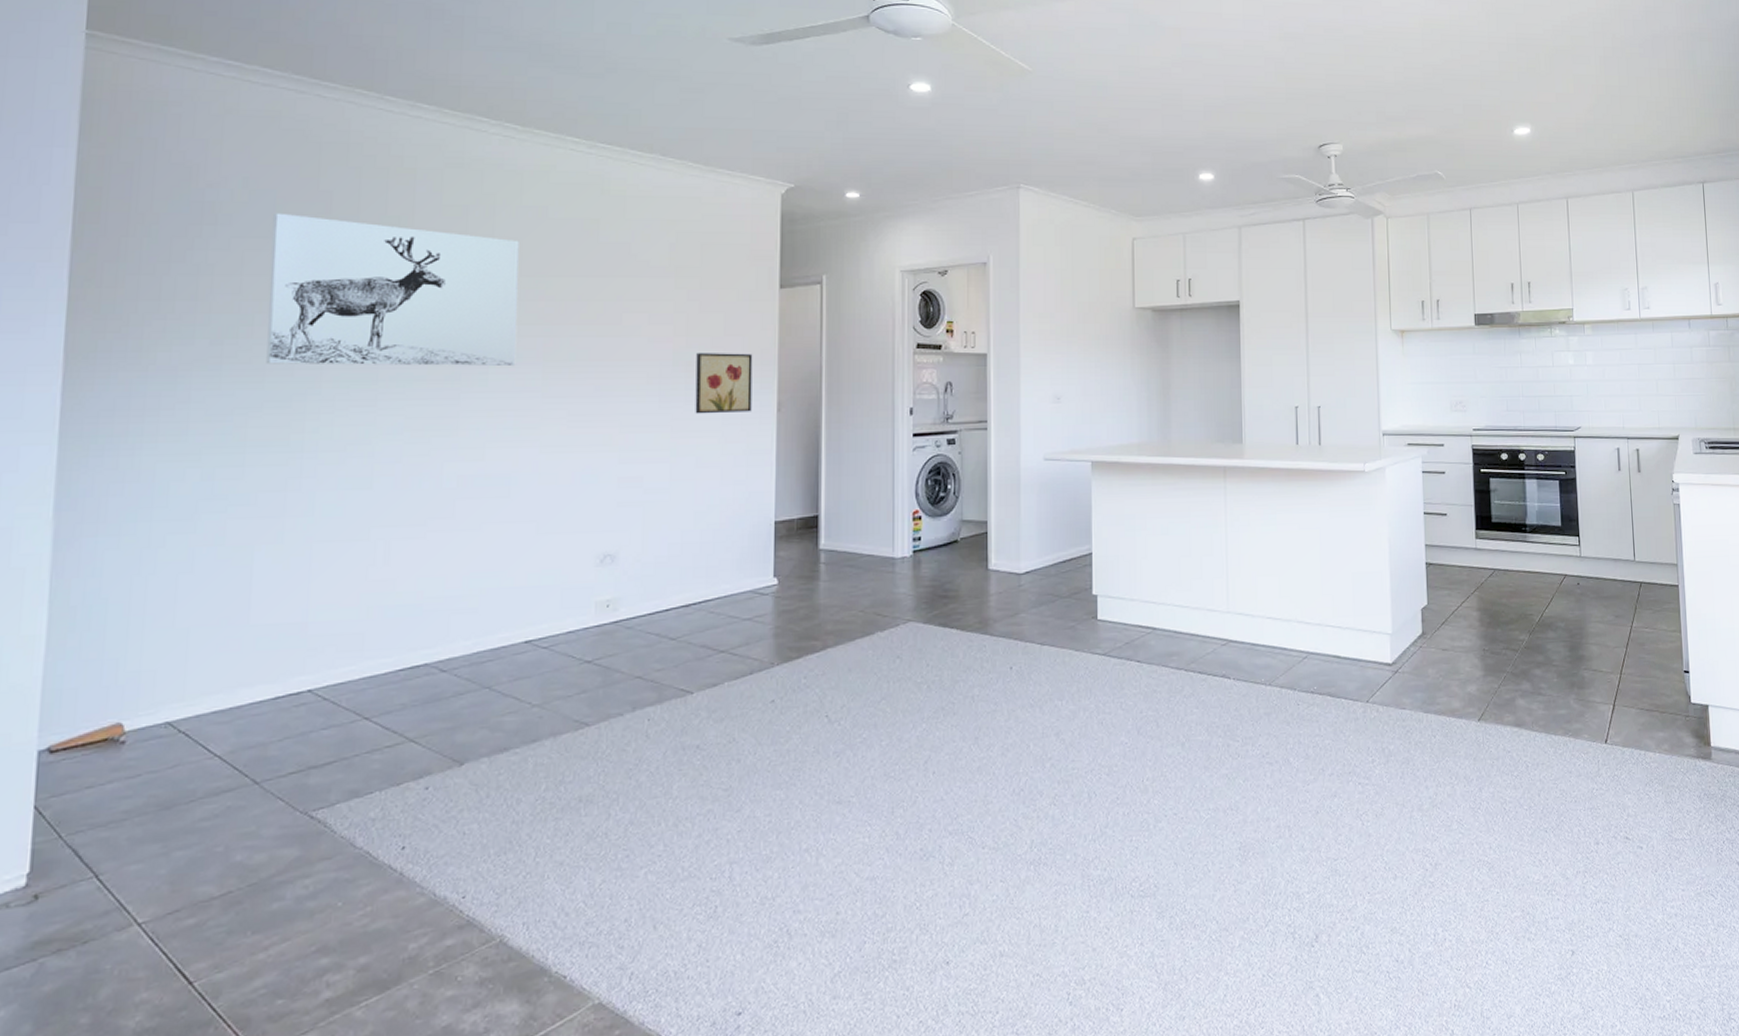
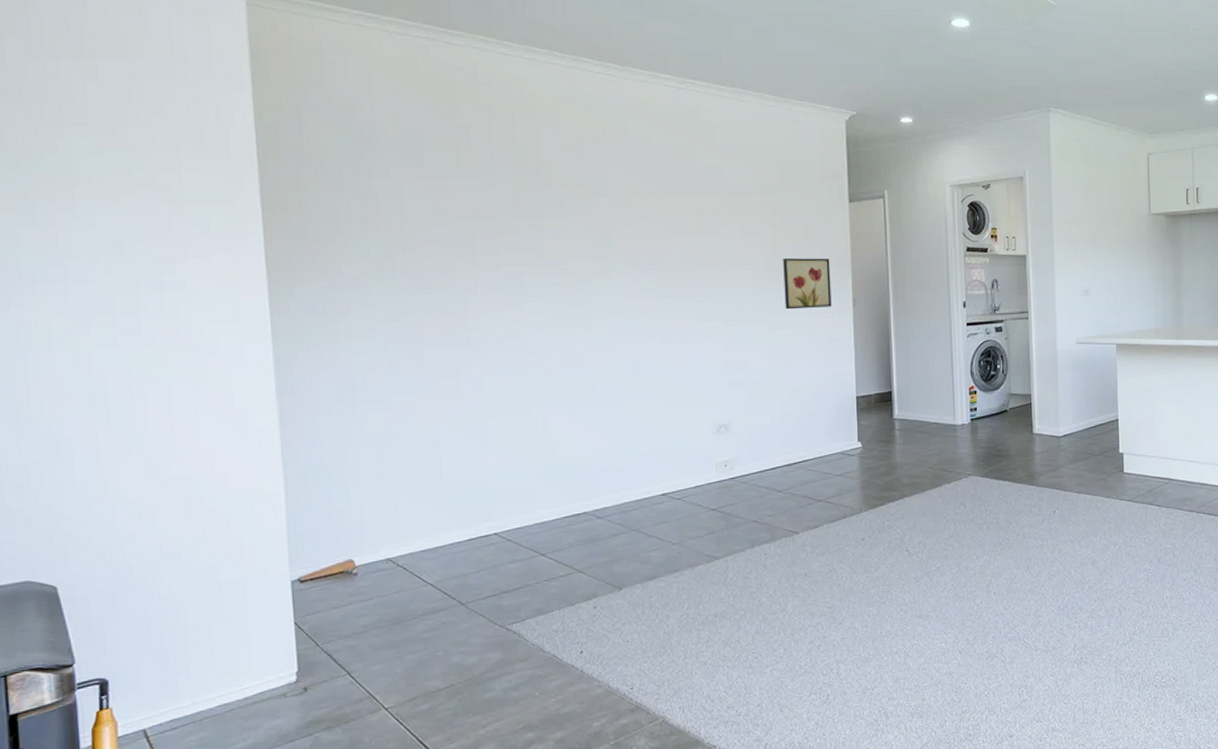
wall art: present [266,212,519,367] -> none [422,145,634,274]

